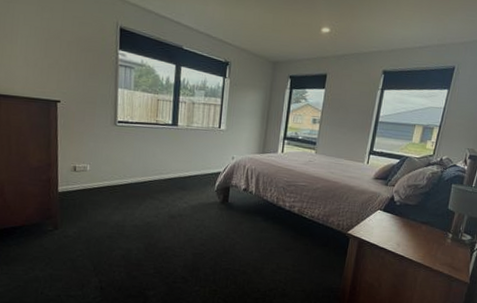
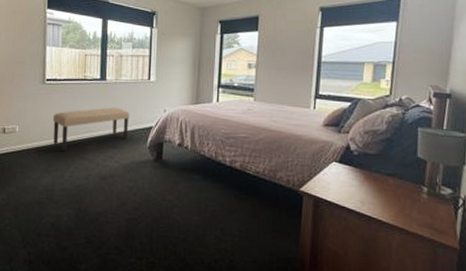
bench: none [124,152,200,192] -> present [52,107,130,152]

